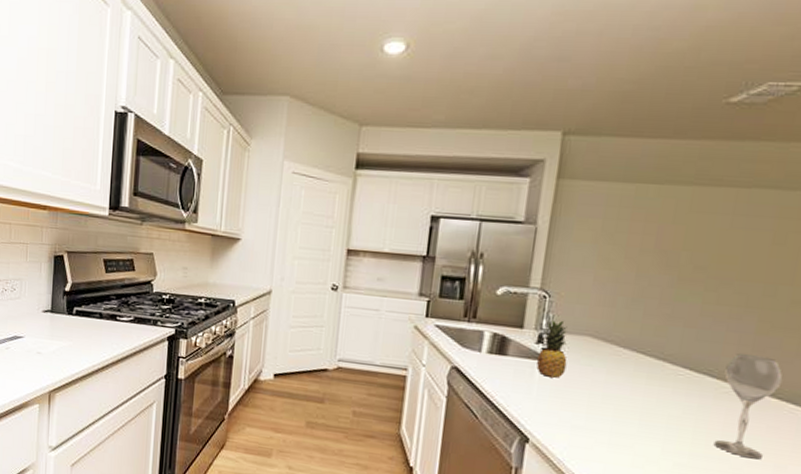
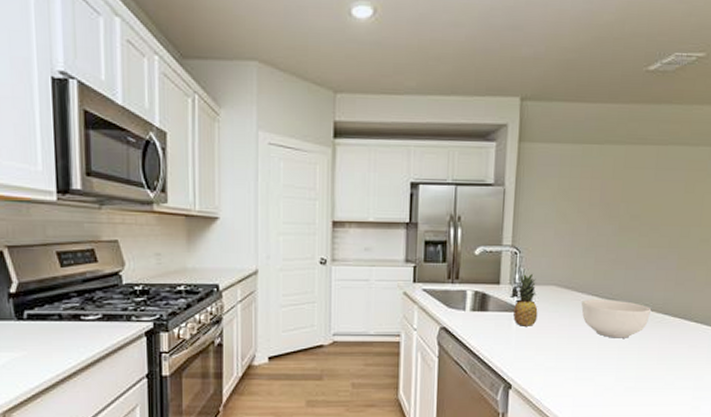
bowl: none [622,356,717,407] -> present [581,299,652,338]
wineglass: present [713,354,783,460] -> none [652,288,698,374]

